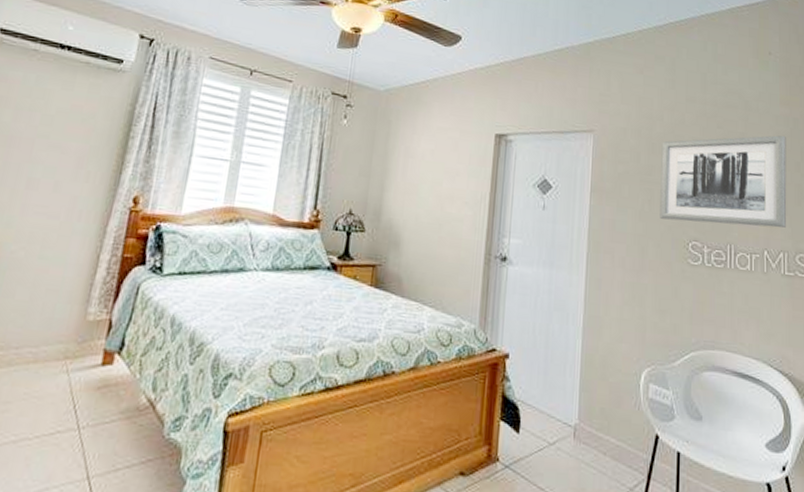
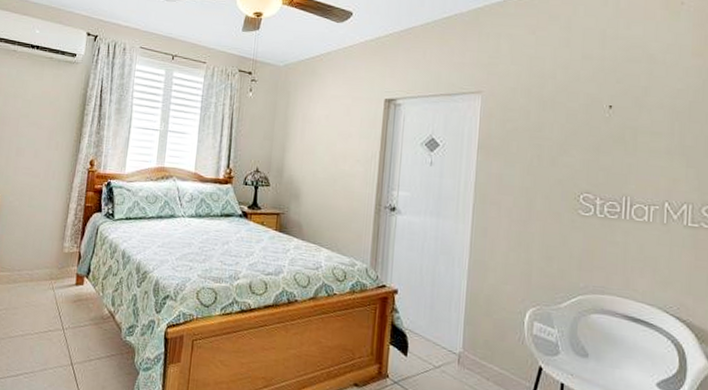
wall art: present [660,135,787,228] -> none [549,87,697,181]

